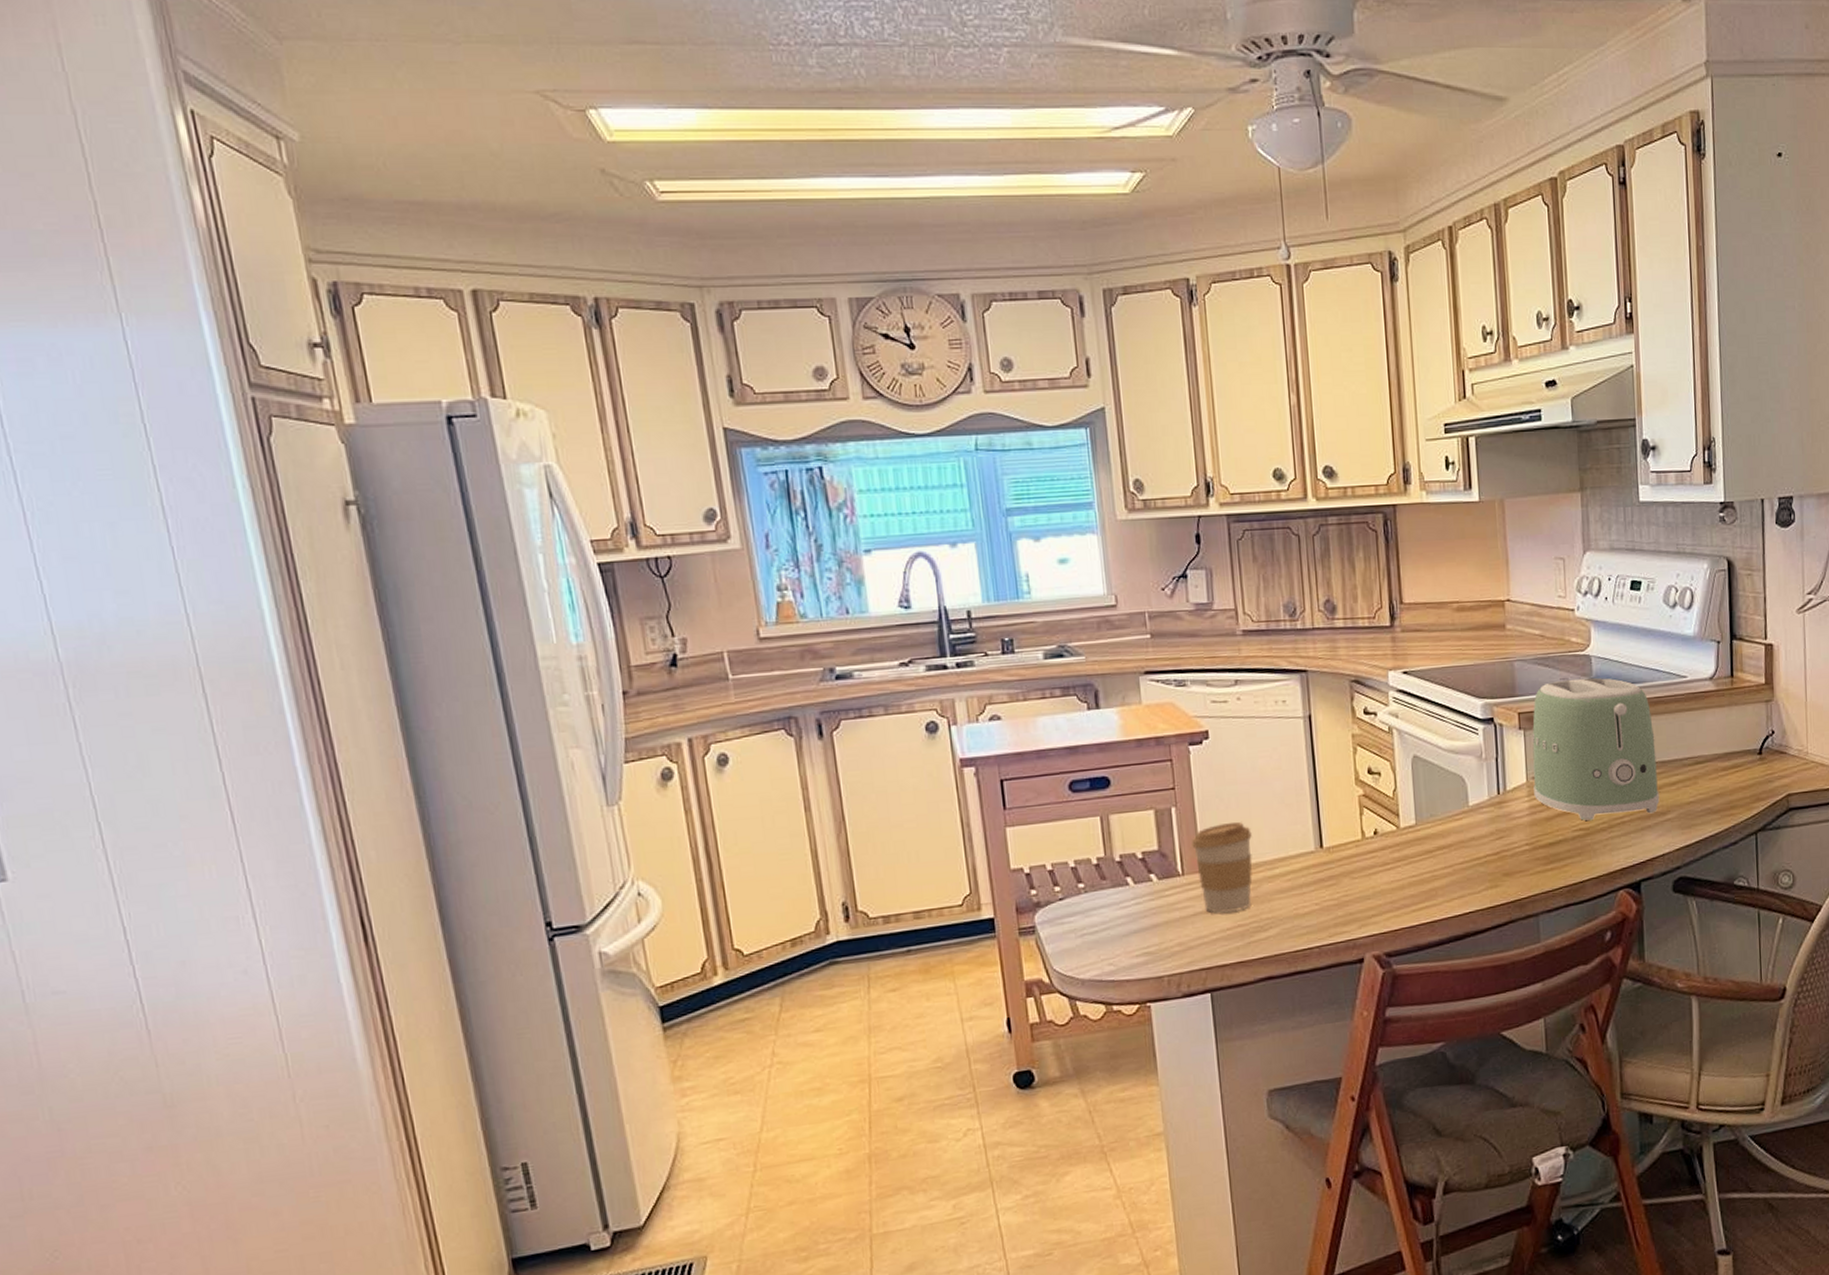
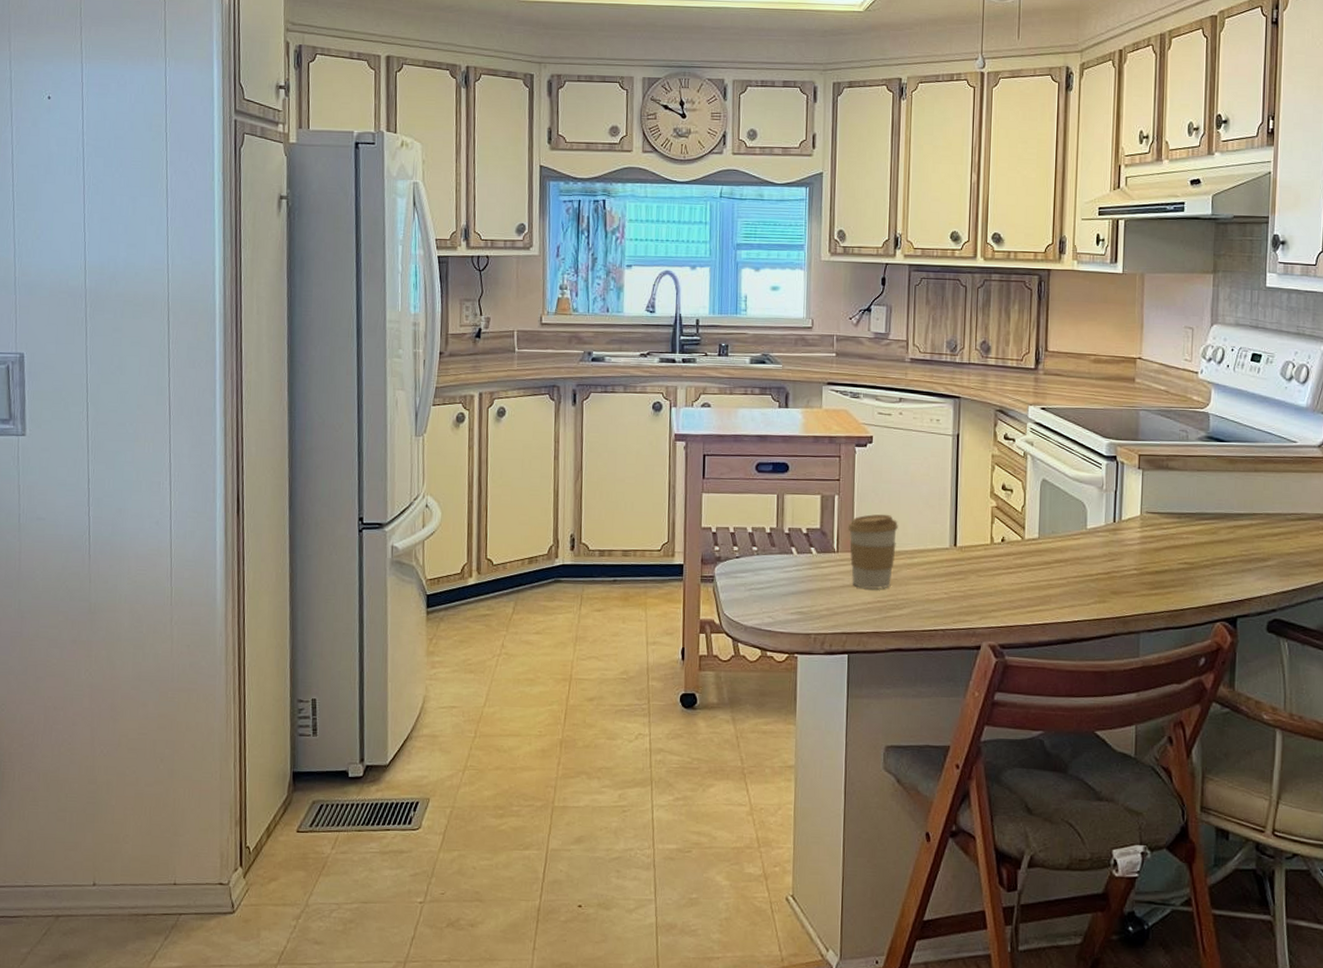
toaster: present [1532,678,1660,821] -> none [1146,431,1262,559]

